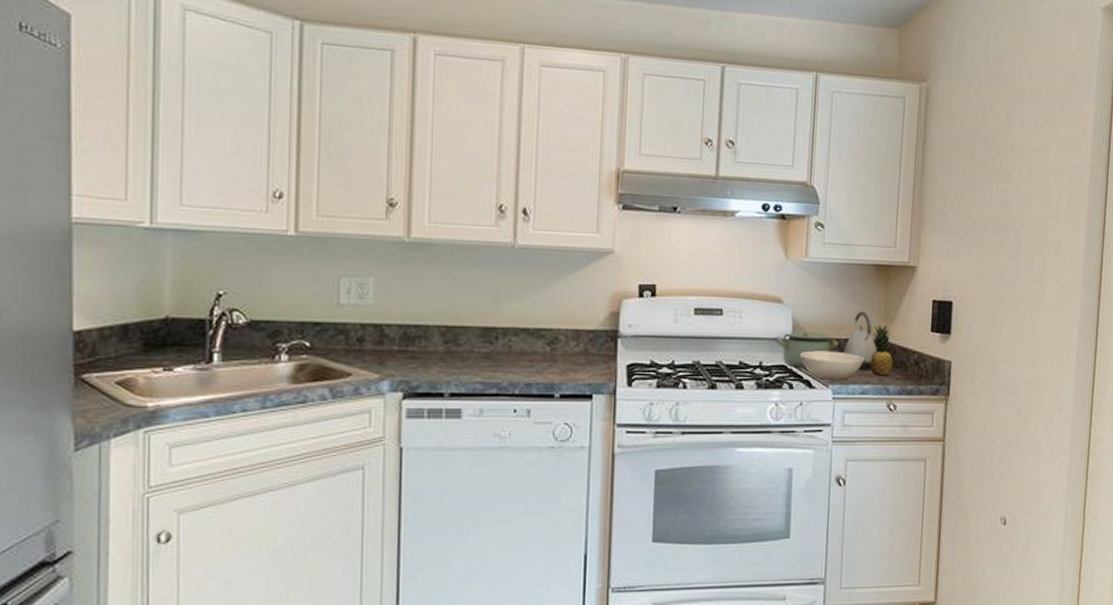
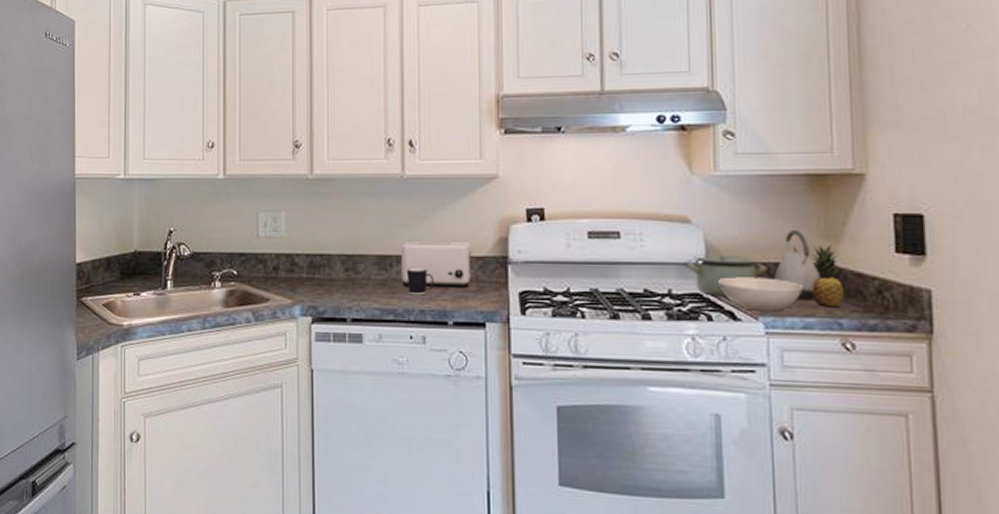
toaster: none [508,312,585,362] -> present [401,240,474,289]
mug: none [513,340,542,369] -> present [406,268,434,296]

